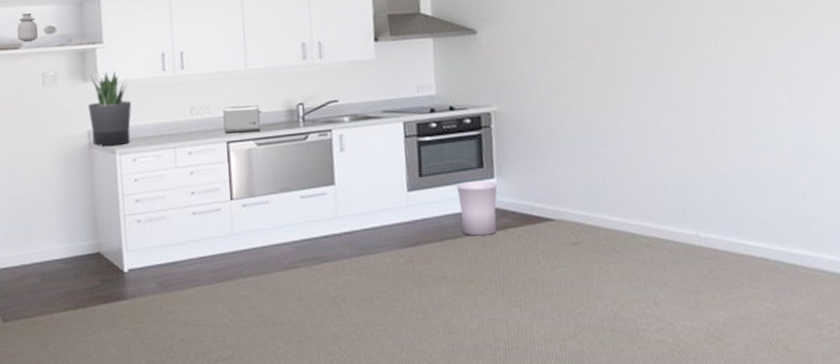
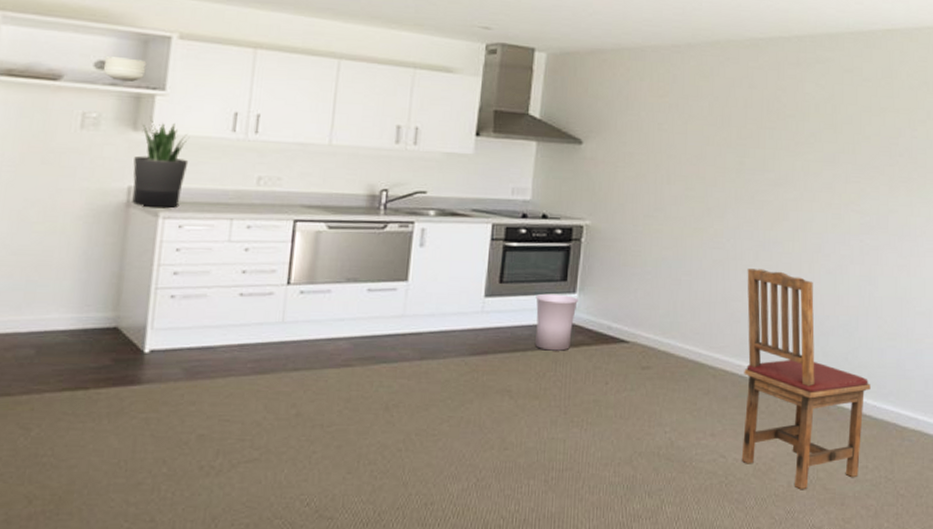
jar: present [17,12,39,43] -> none [58,40,87,75]
bowl: none [51,20,85,41] -> present [103,56,147,82]
toaster: present [223,105,262,134] -> none [293,181,340,214]
dining chair: none [666,132,824,353] -> present [741,269,871,490]

